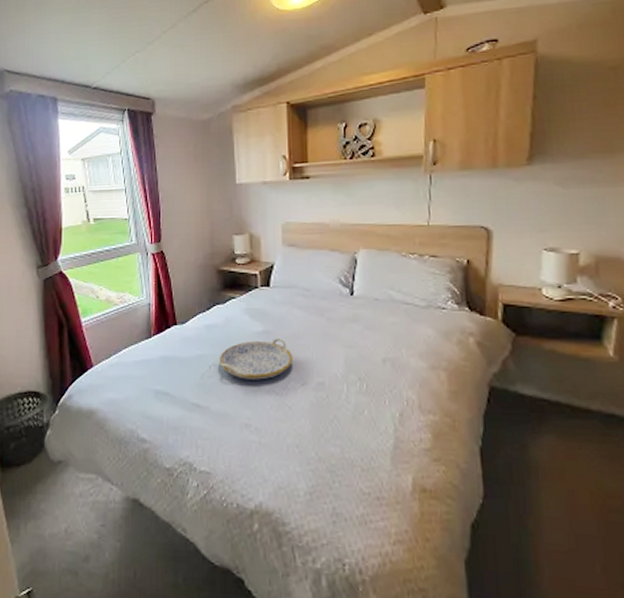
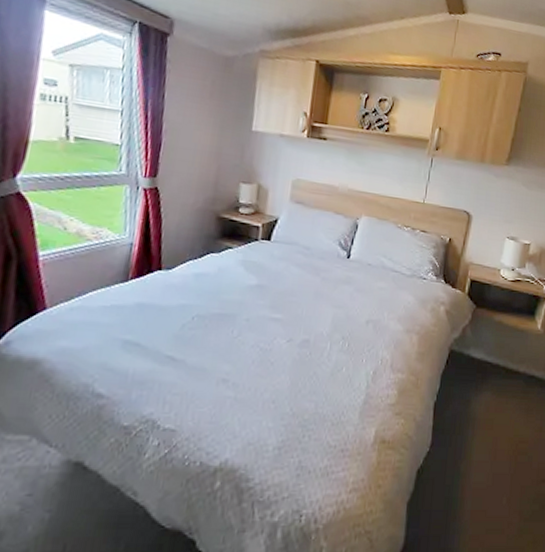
serving tray: present [220,339,293,380] -> none [204,293,284,335]

